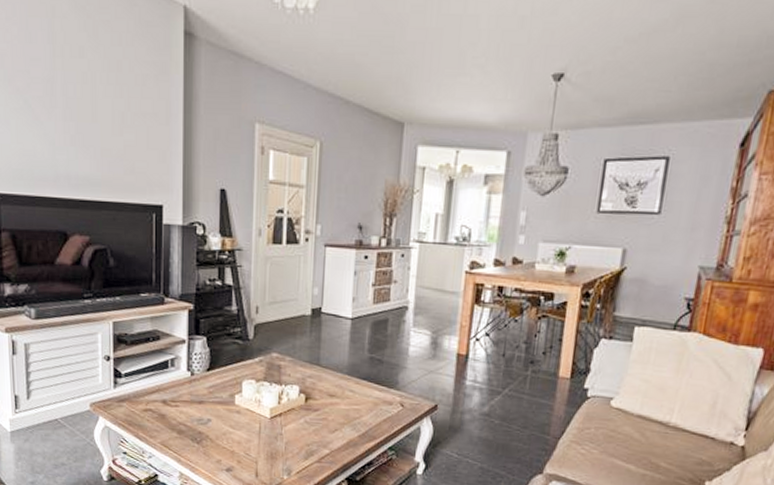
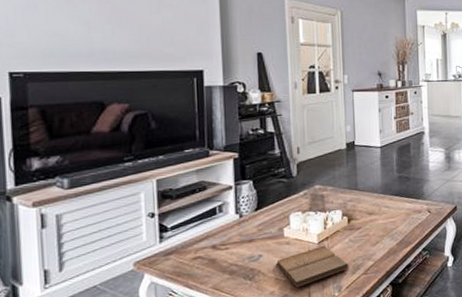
book: none [225,421,302,461] -> present [276,245,350,287]

